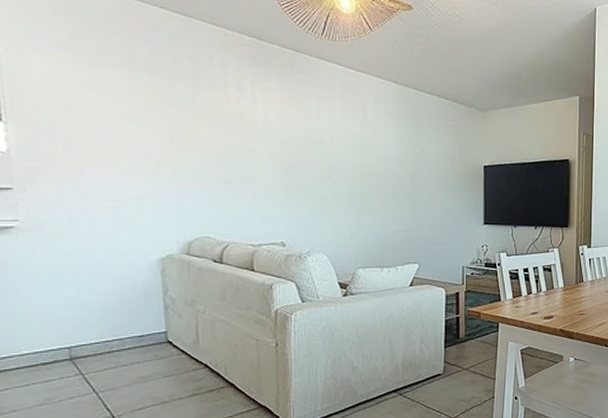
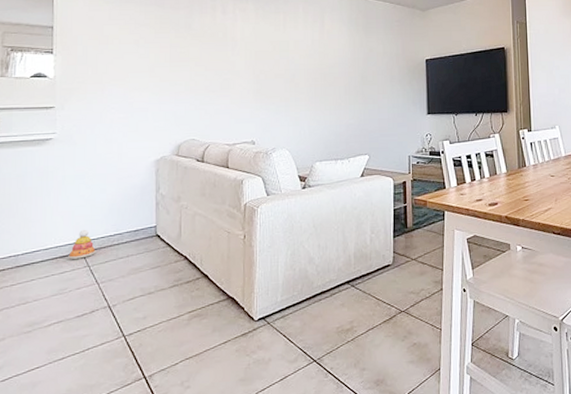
stacking toy: none [53,333,90,368] -> present [68,229,96,260]

